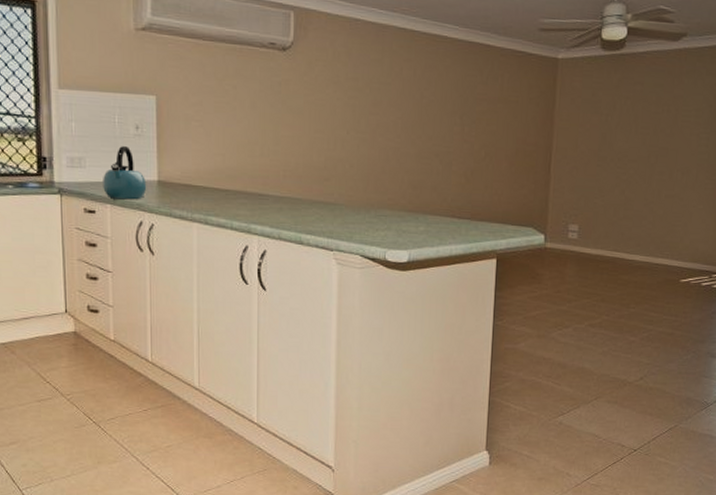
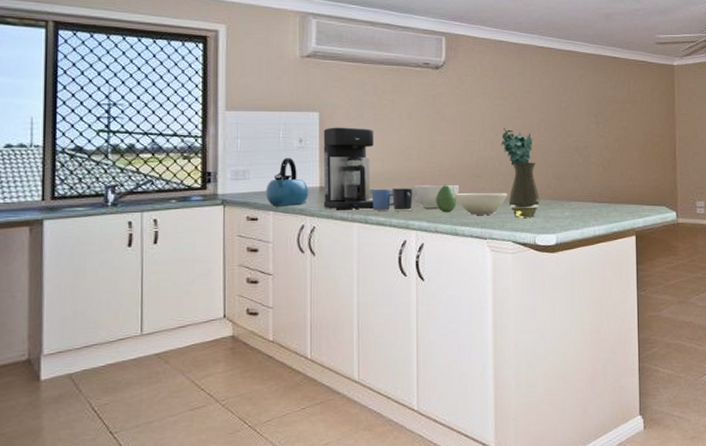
coffee maker: none [160,114,214,208] -> present [323,127,374,210]
mug: none [211,186,236,212] -> present [371,188,395,211]
mug: none [234,187,256,214] -> present [392,188,413,212]
bowl: none [254,185,306,214] -> present [412,184,460,210]
fruit: none [280,186,302,219] -> present [436,184,456,213]
bowl: none [300,198,358,224] -> present [455,193,508,215]
vase: none [352,125,393,230] -> present [500,128,540,218]

